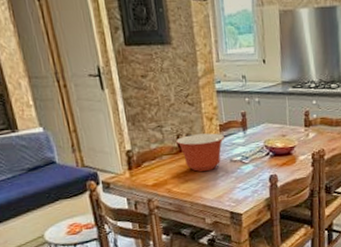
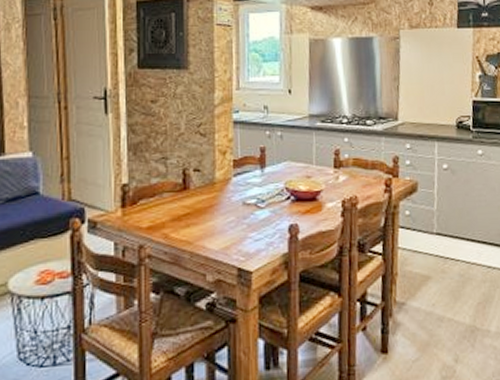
mixing bowl: present [176,133,225,172] -> none [182,169,239,214]

